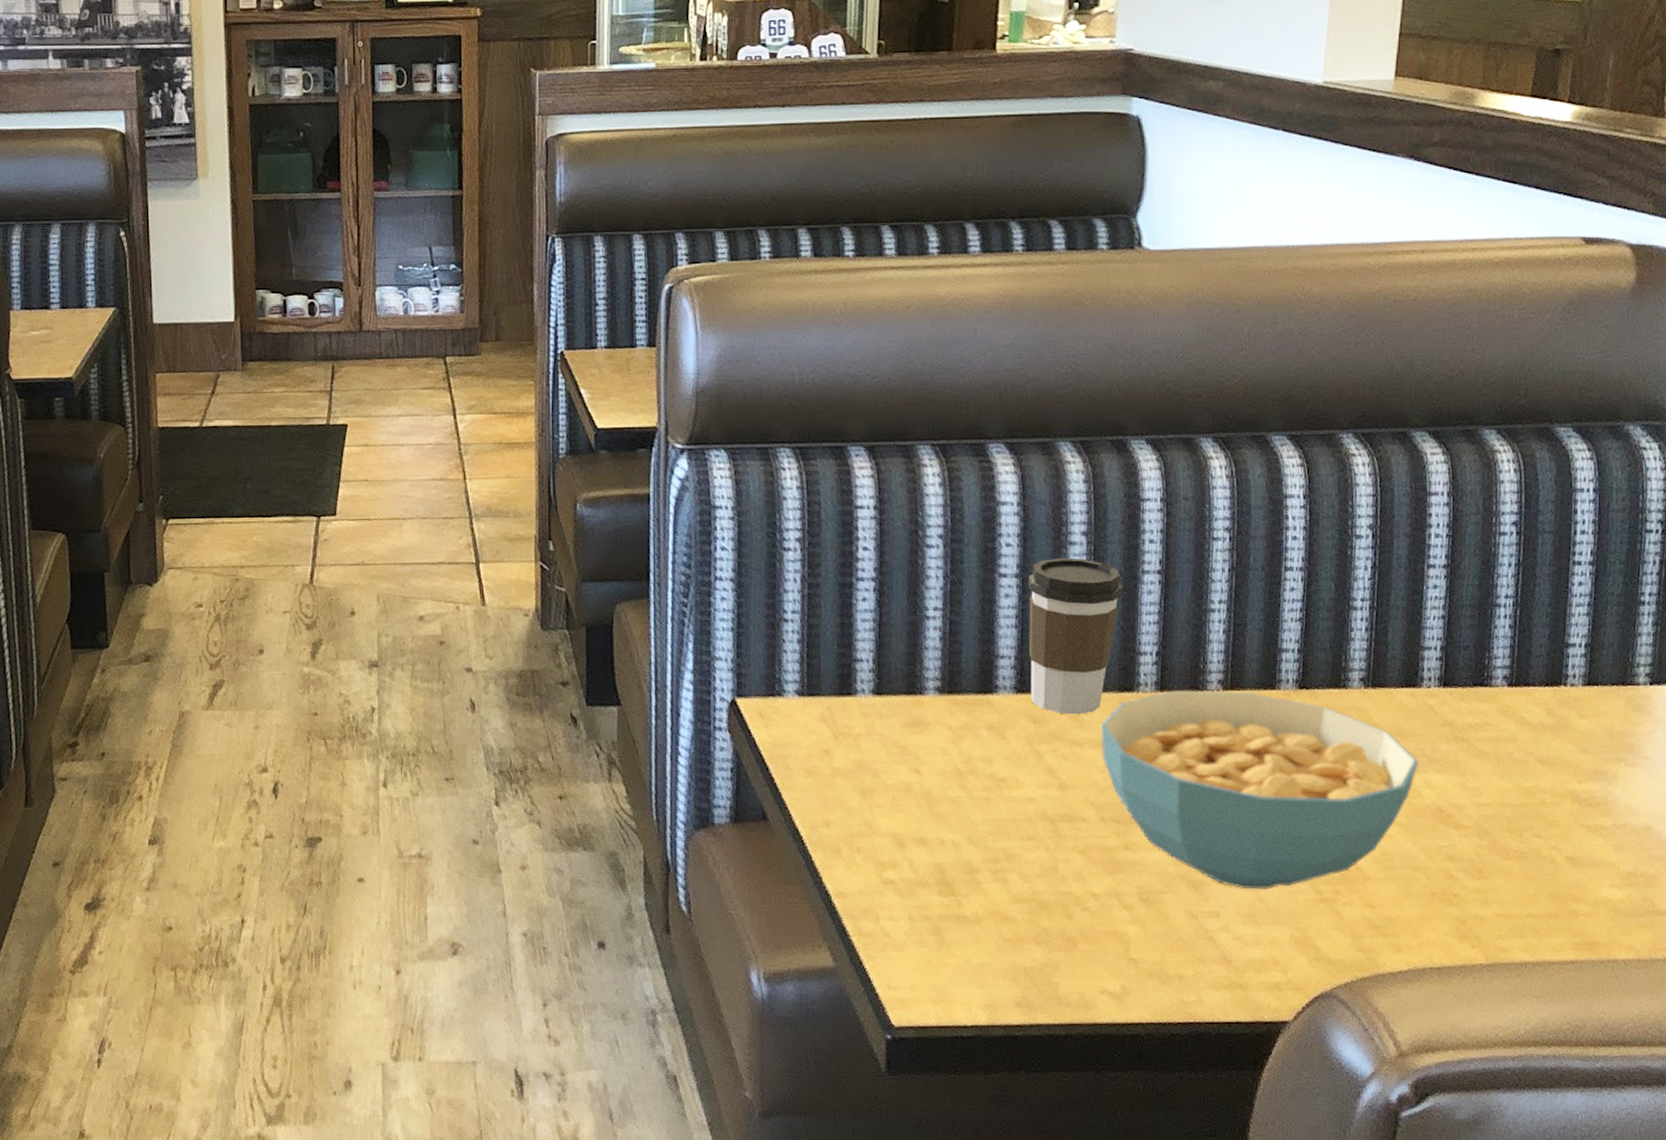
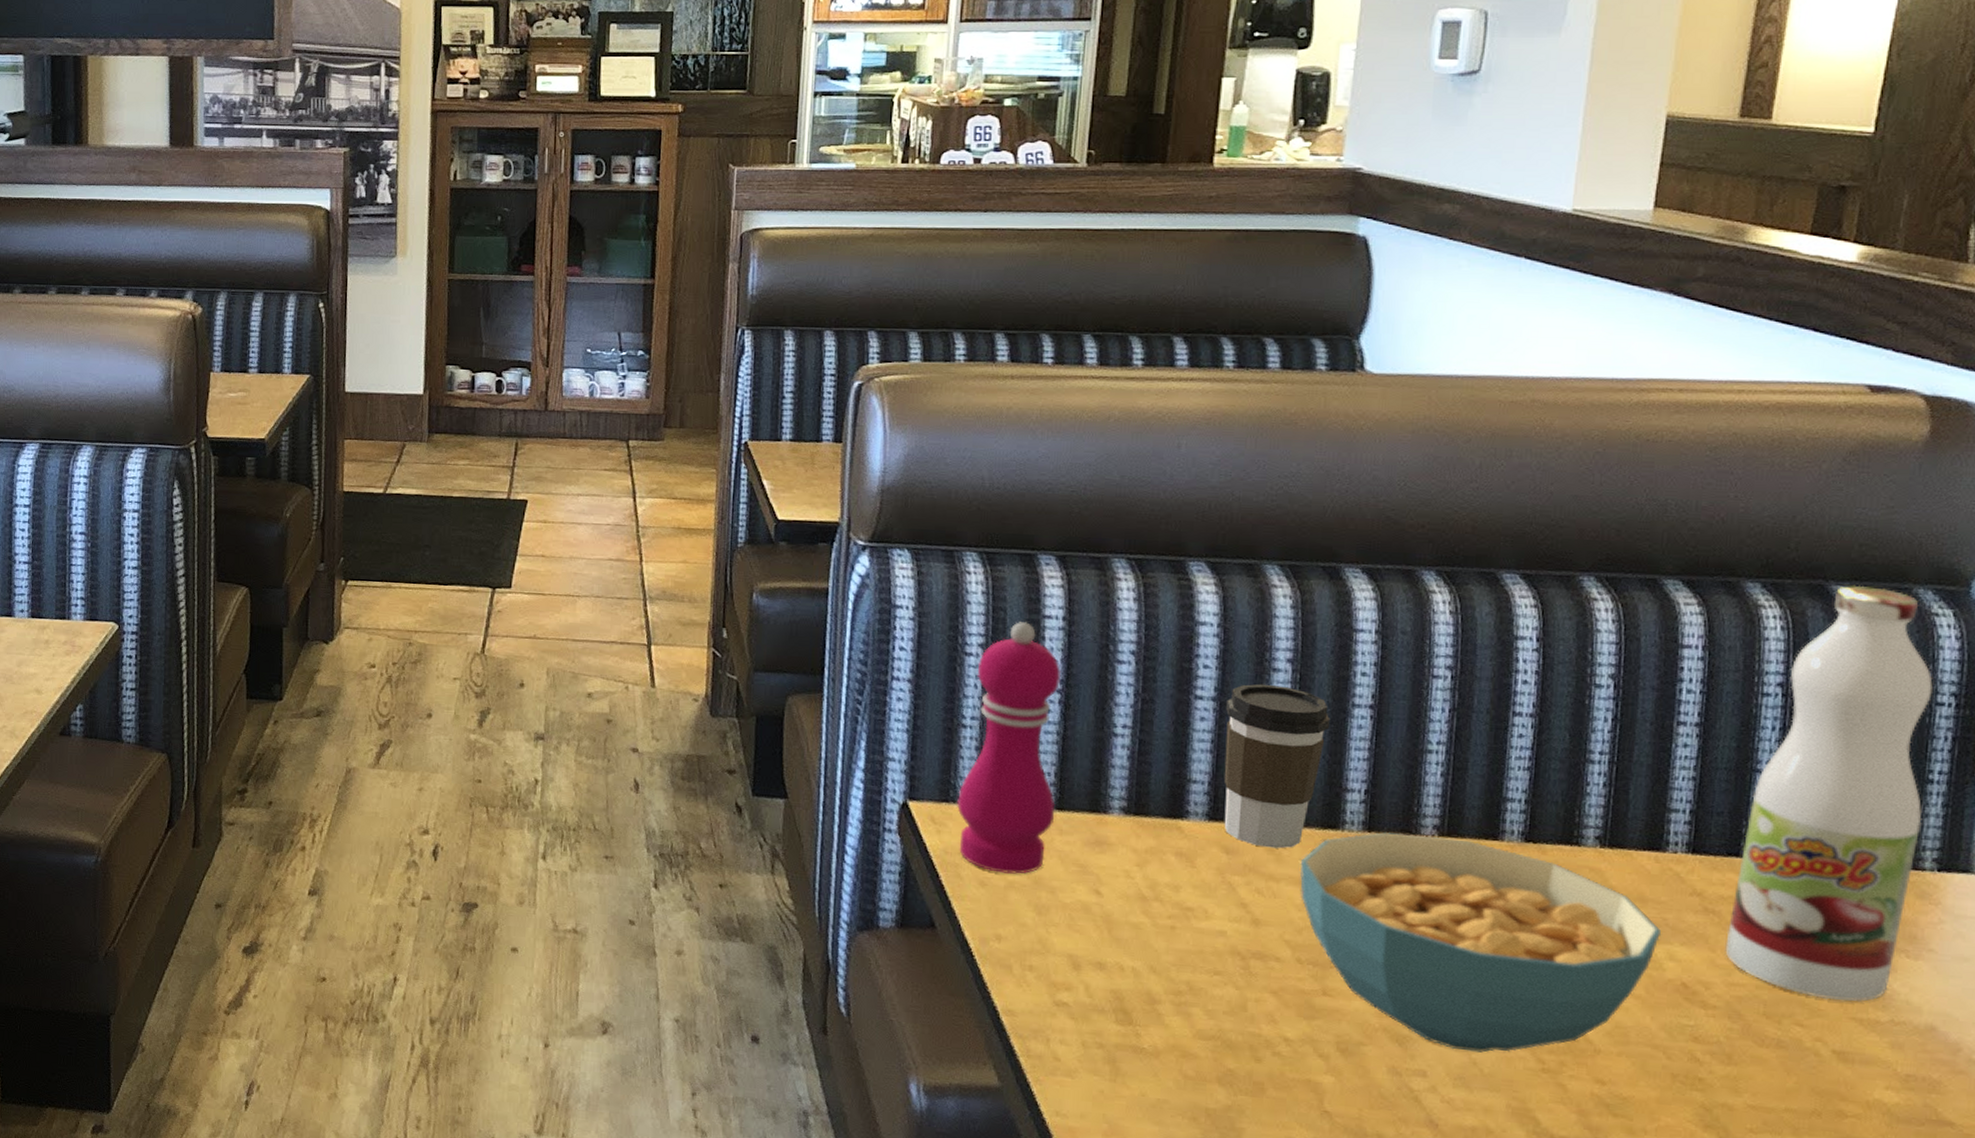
pepper mill: none [783,514,875,761] -> present [957,622,1061,874]
juice bottle: none [1473,425,1643,811] -> present [1725,585,1933,1002]

